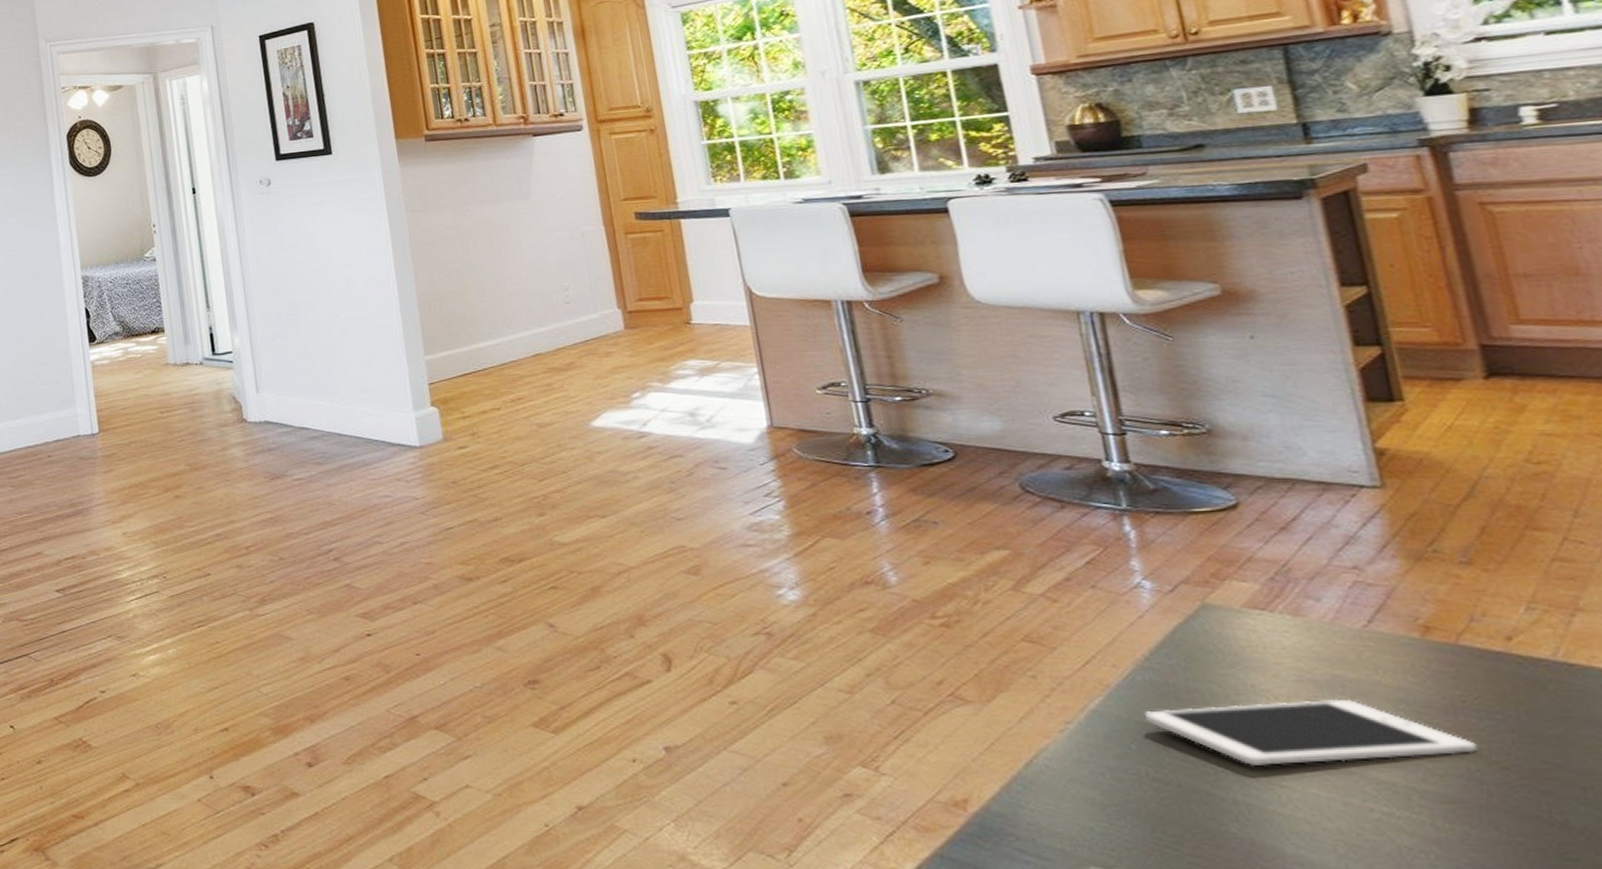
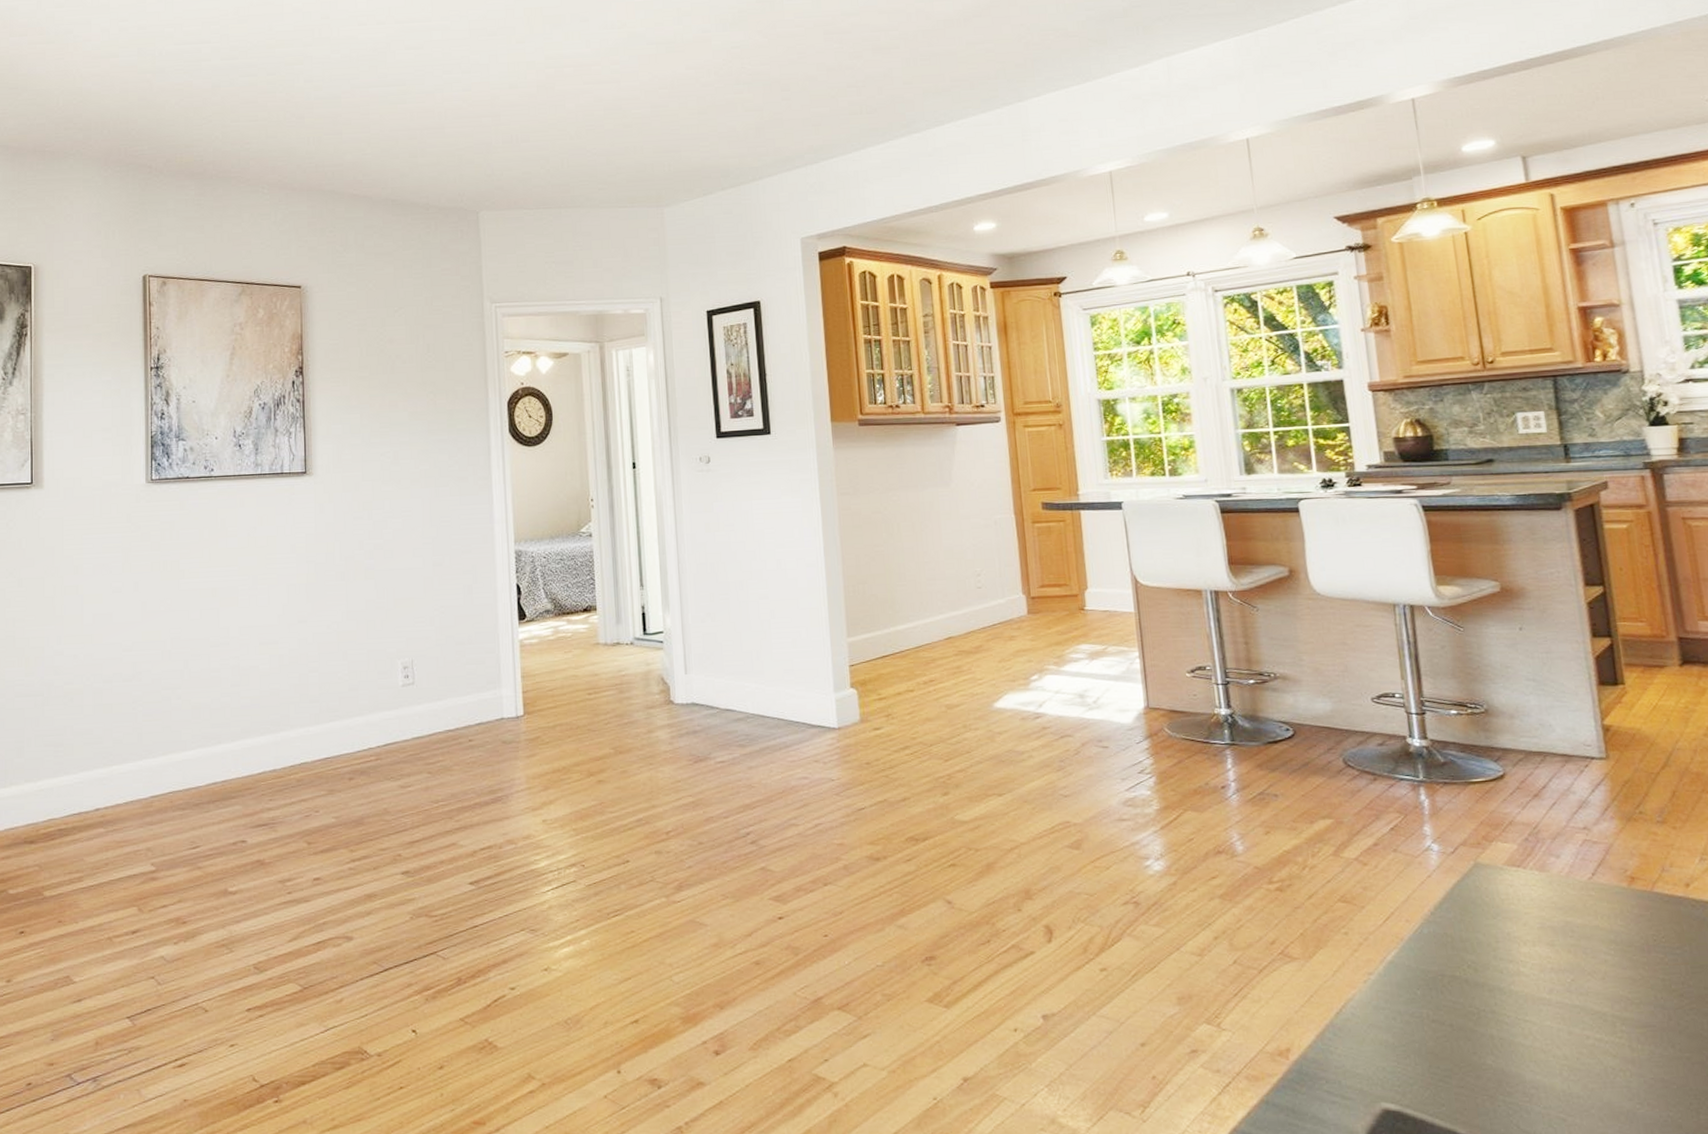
cell phone: present [1143,698,1478,767] -> none [1428,942,1663,1005]

